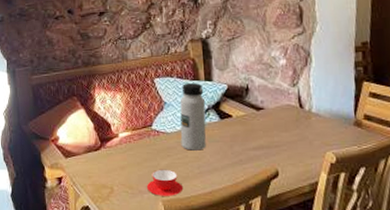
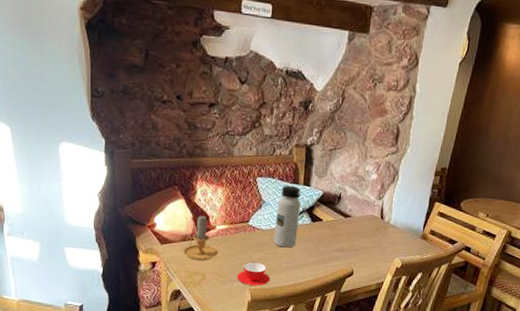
candle: none [87,124,123,173] -> present [182,215,218,261]

